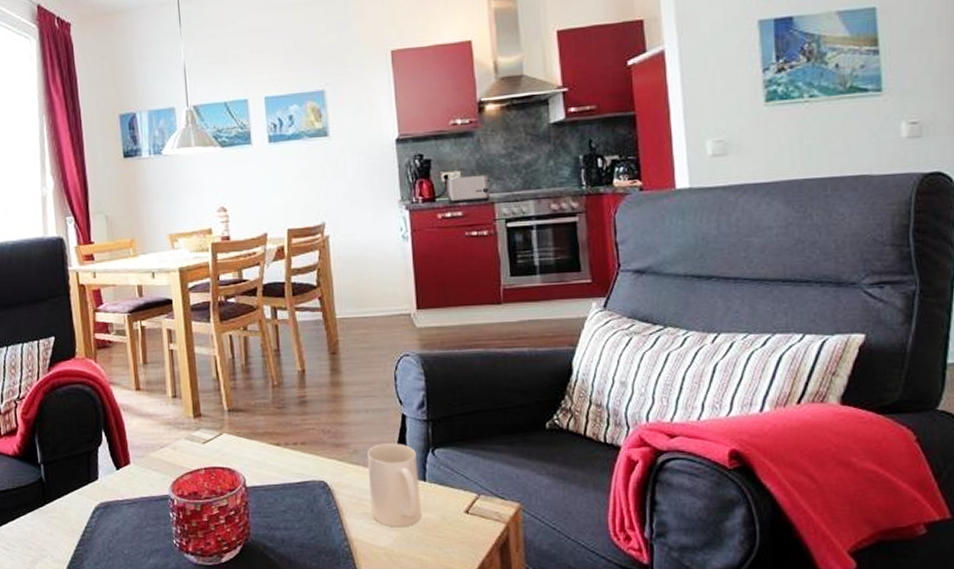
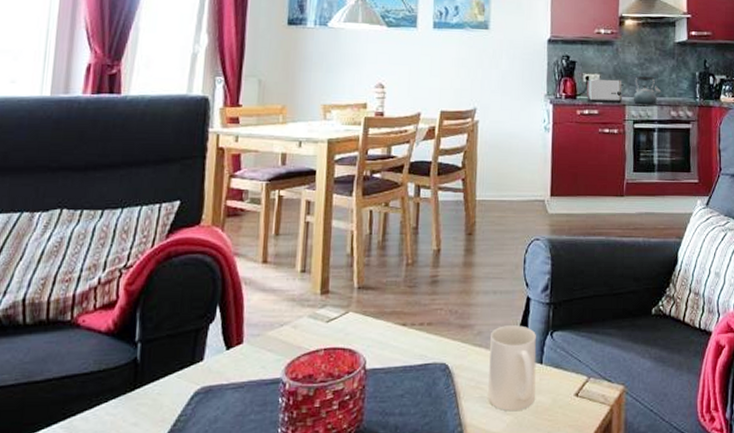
kettle: none [502,166,537,200] -> present [633,75,662,104]

